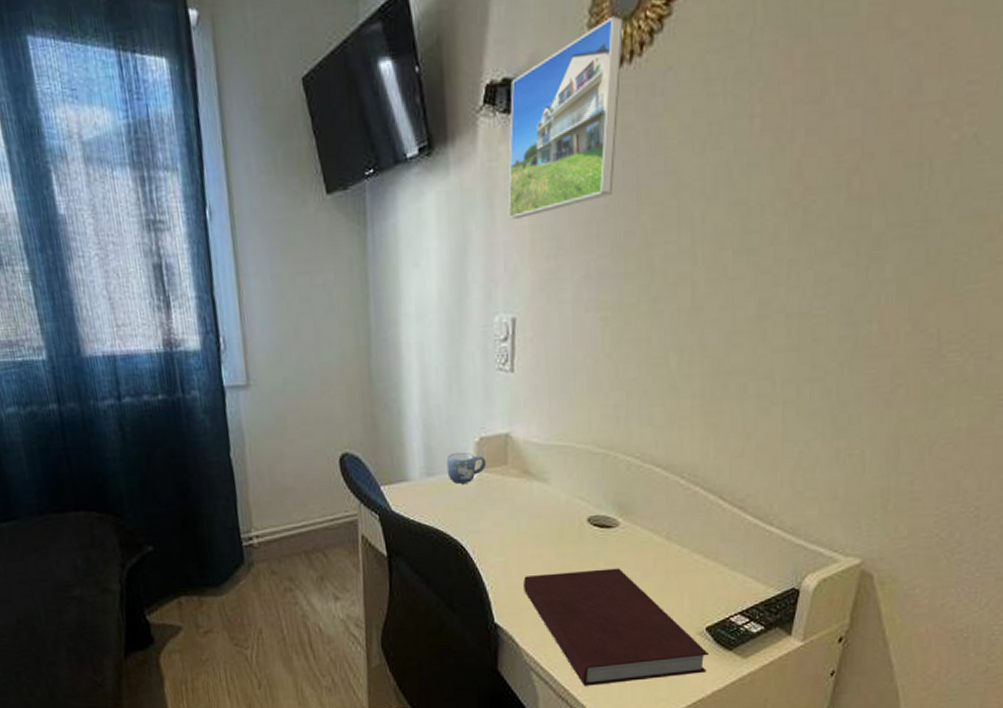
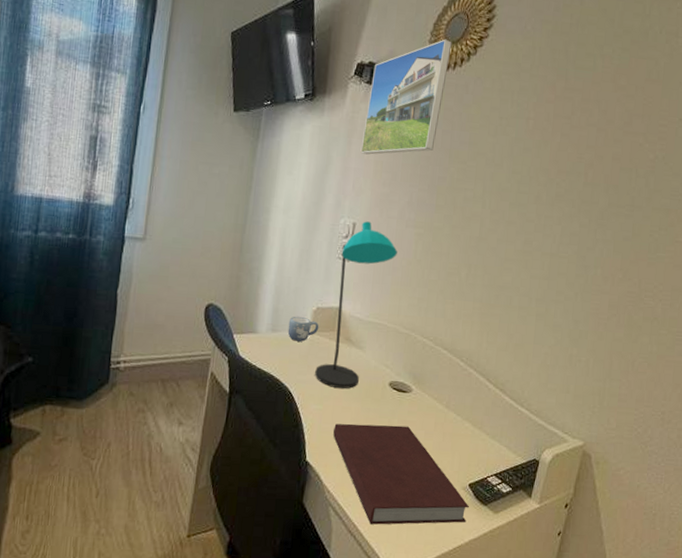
desk lamp: none [490,313,578,534] -> present [315,221,397,389]

